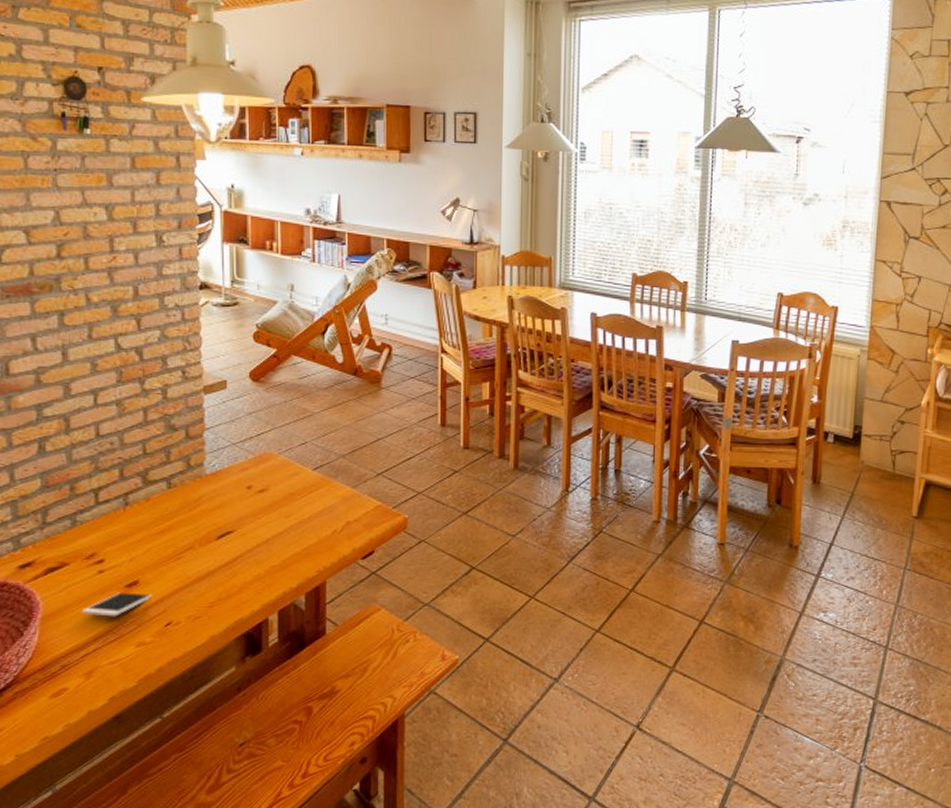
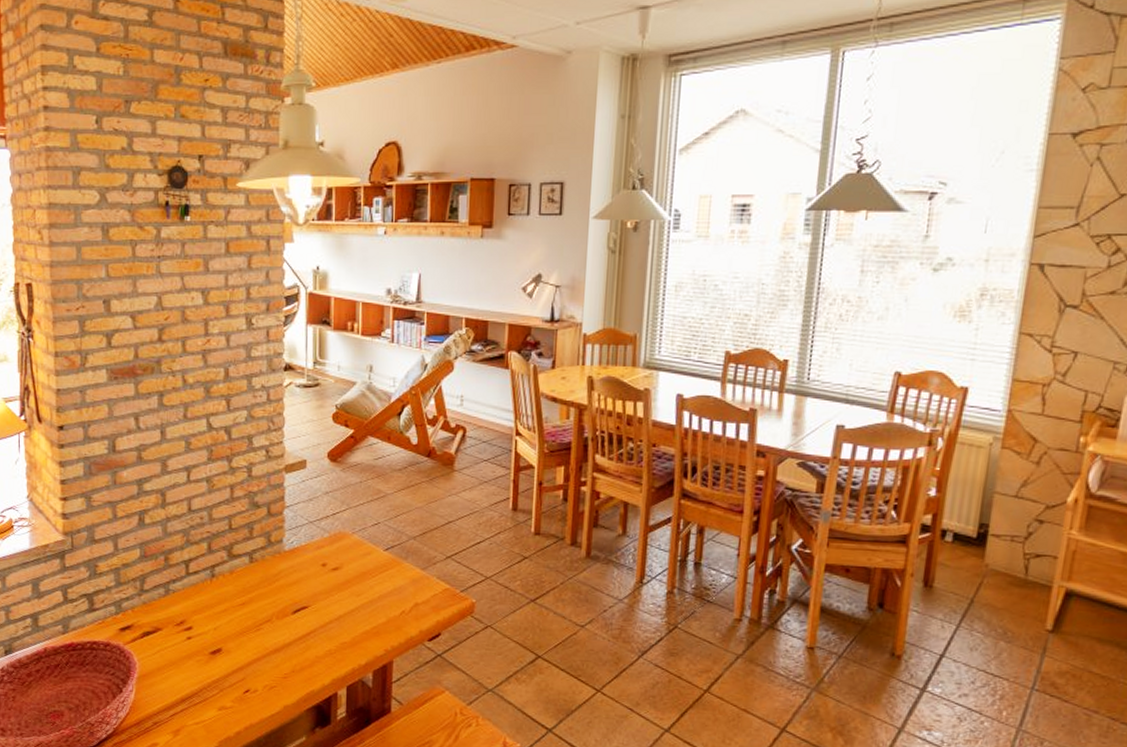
cell phone: present [82,592,151,617] -> none [172,658,233,681]

